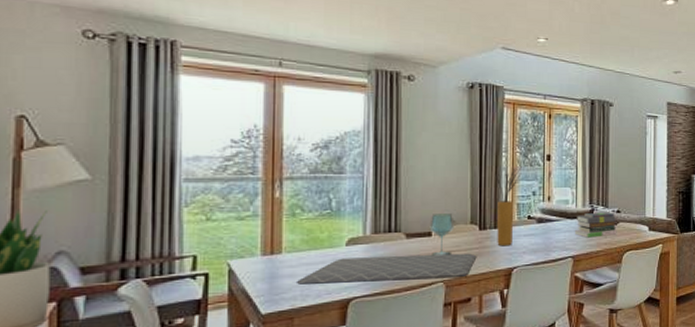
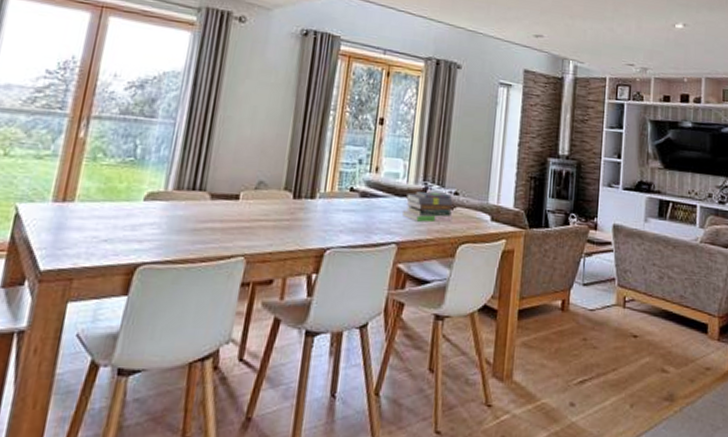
placemat: present [297,253,477,284] -> none [84,214,287,252]
wine glass: present [429,214,455,255] -> none [236,174,267,224]
vase: present [495,162,522,247] -> none [311,123,350,222]

